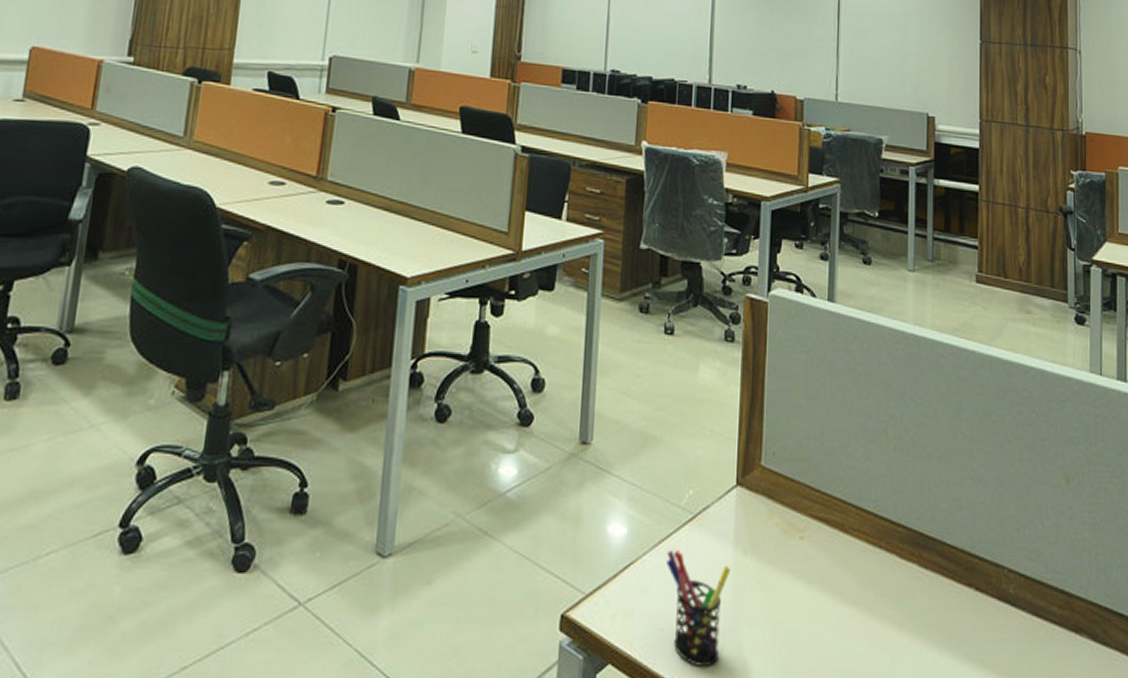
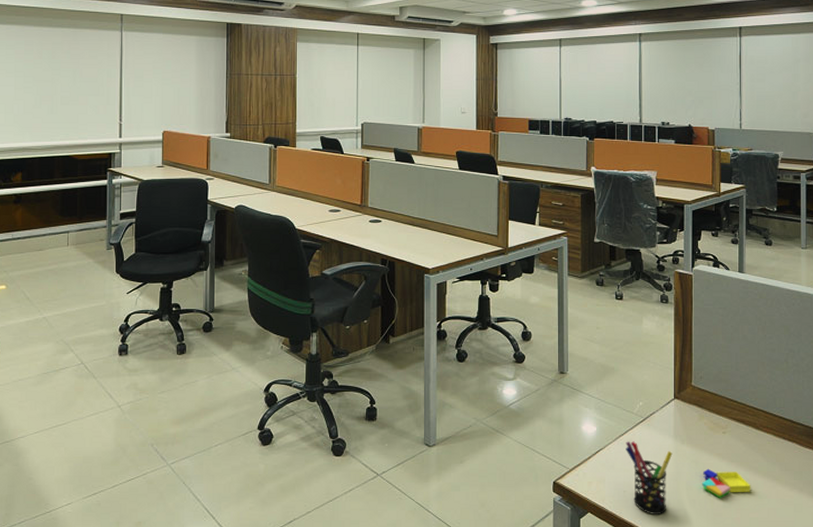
sticky notes: none [769,593,835,639] -> present [702,468,751,498]

